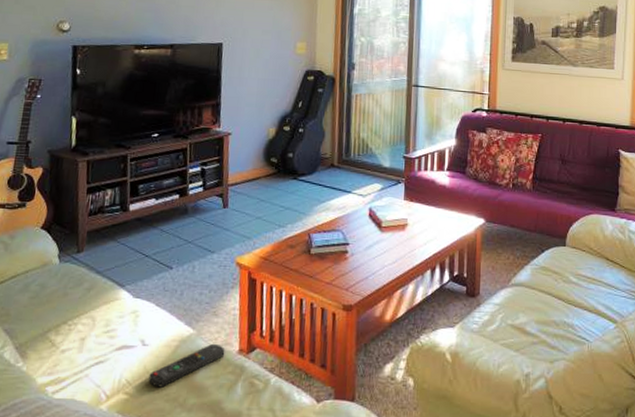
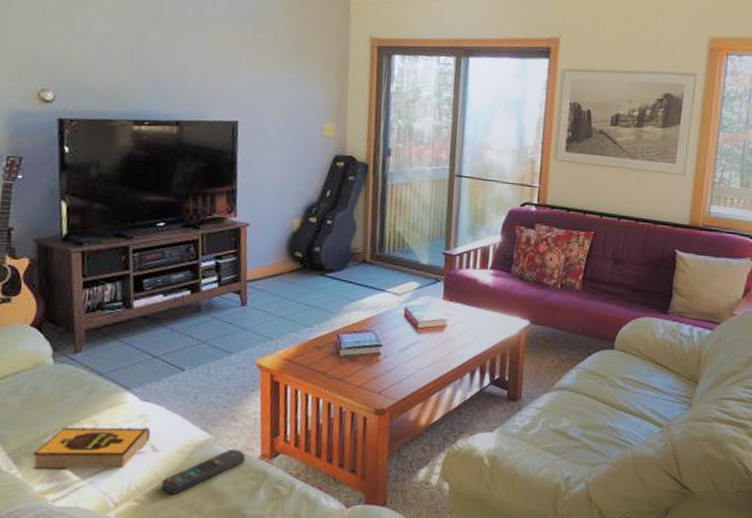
hardback book: none [36,322,141,364] -> present [33,427,151,470]

